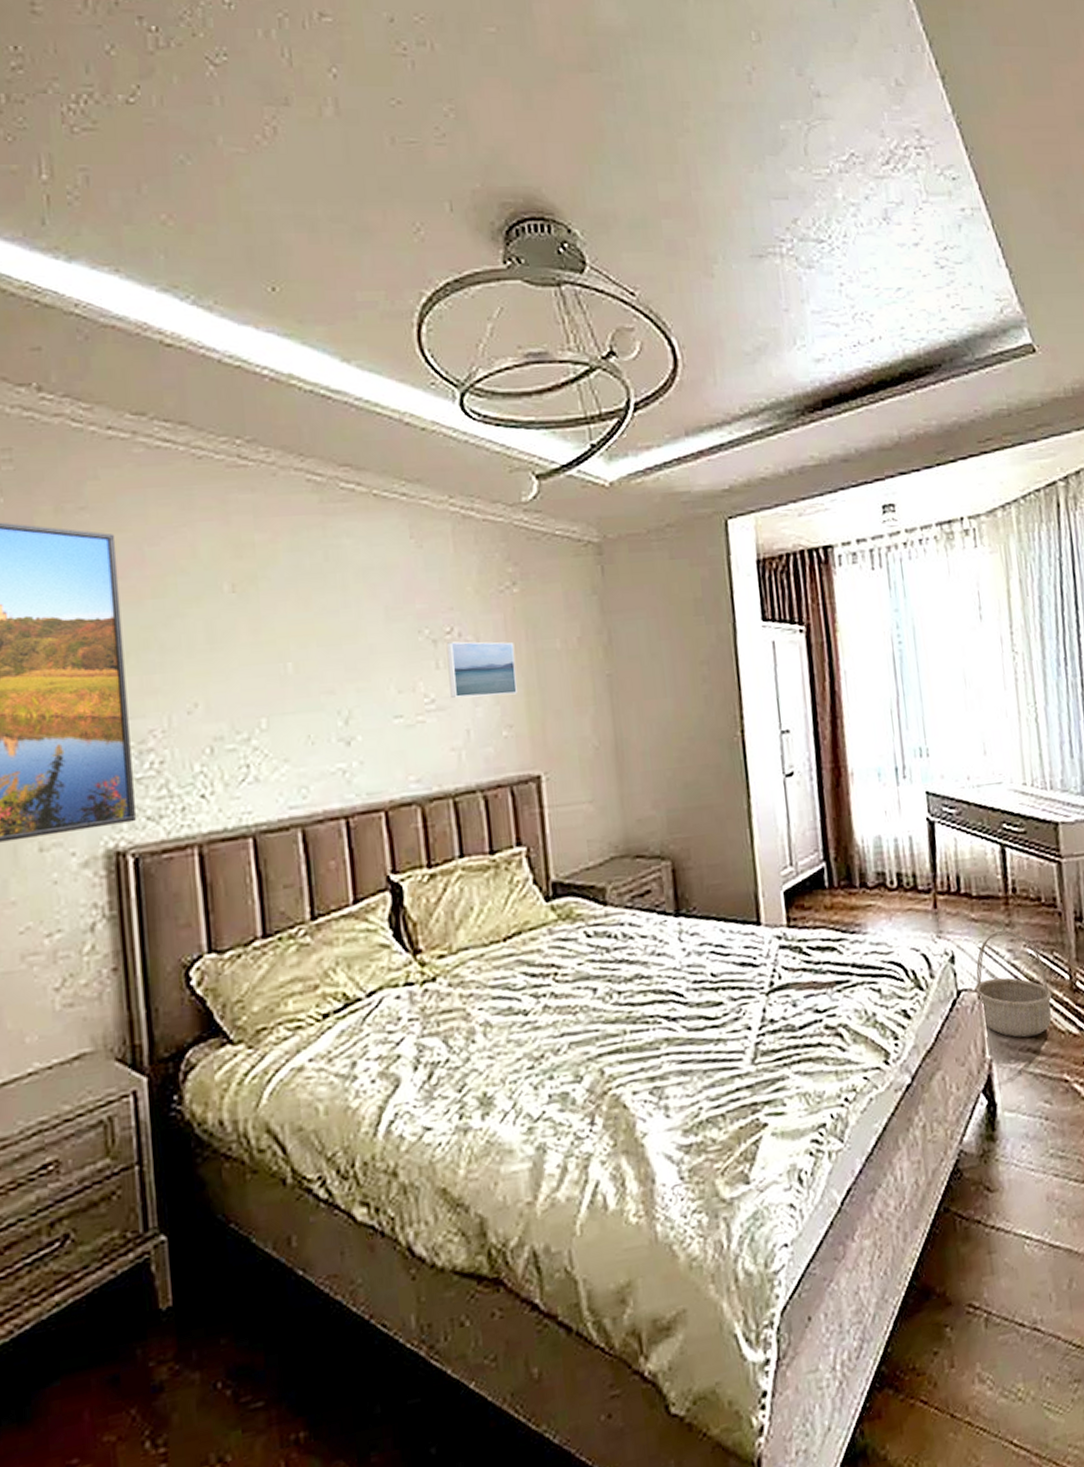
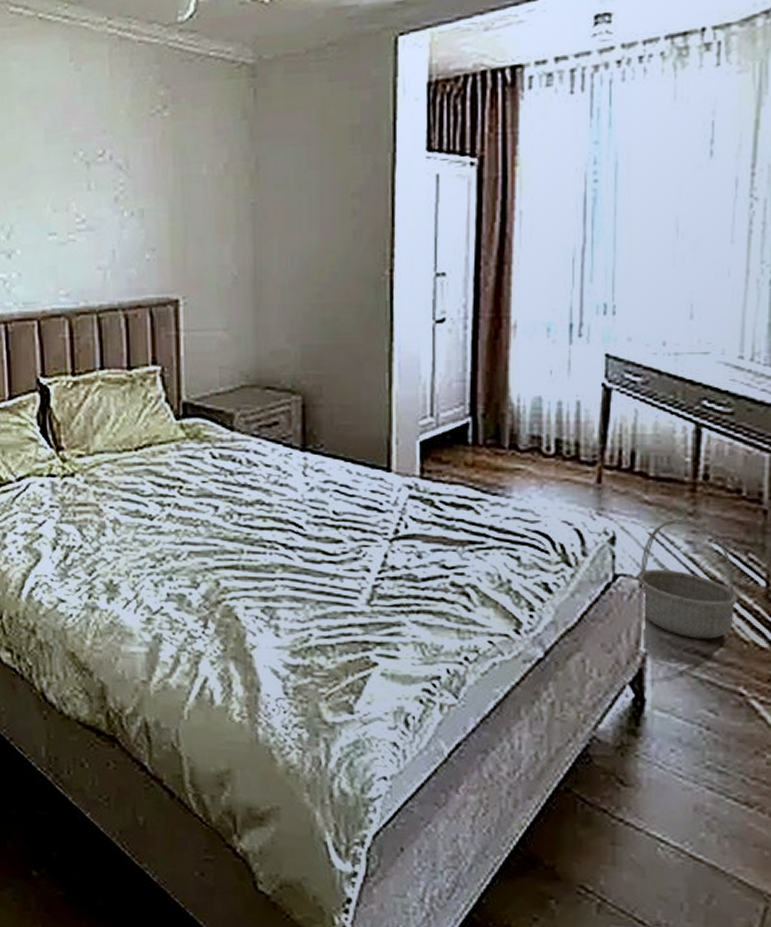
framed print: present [446,641,517,699] -> none [98,164,162,220]

